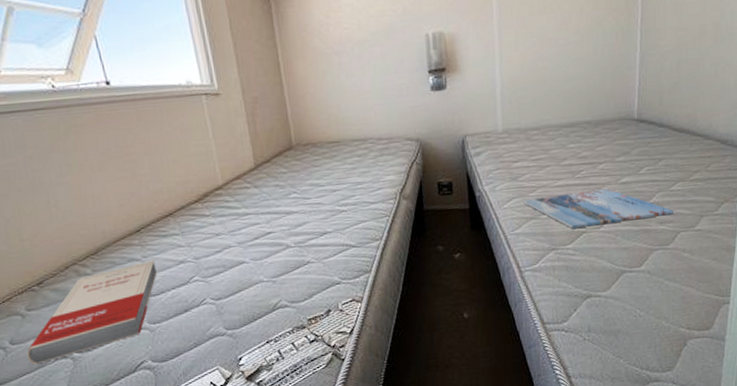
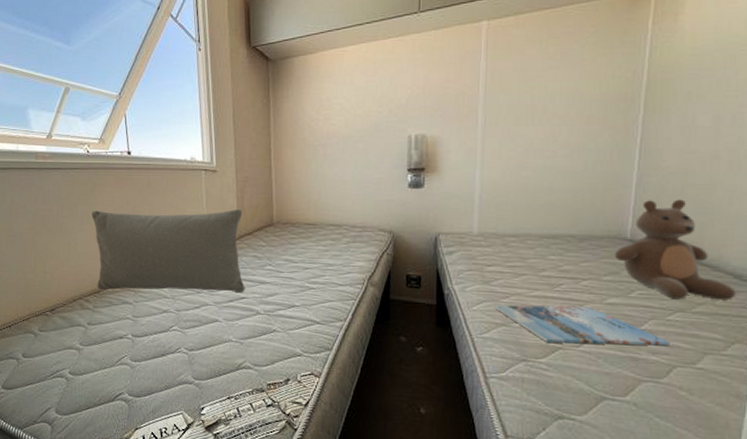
book: present [26,260,157,365] -> none [33,305,144,378]
pillow: none [71,134,271,251] -> present [92,208,245,293]
teddy bear: none [624,75,723,171] -> present [613,199,736,301]

